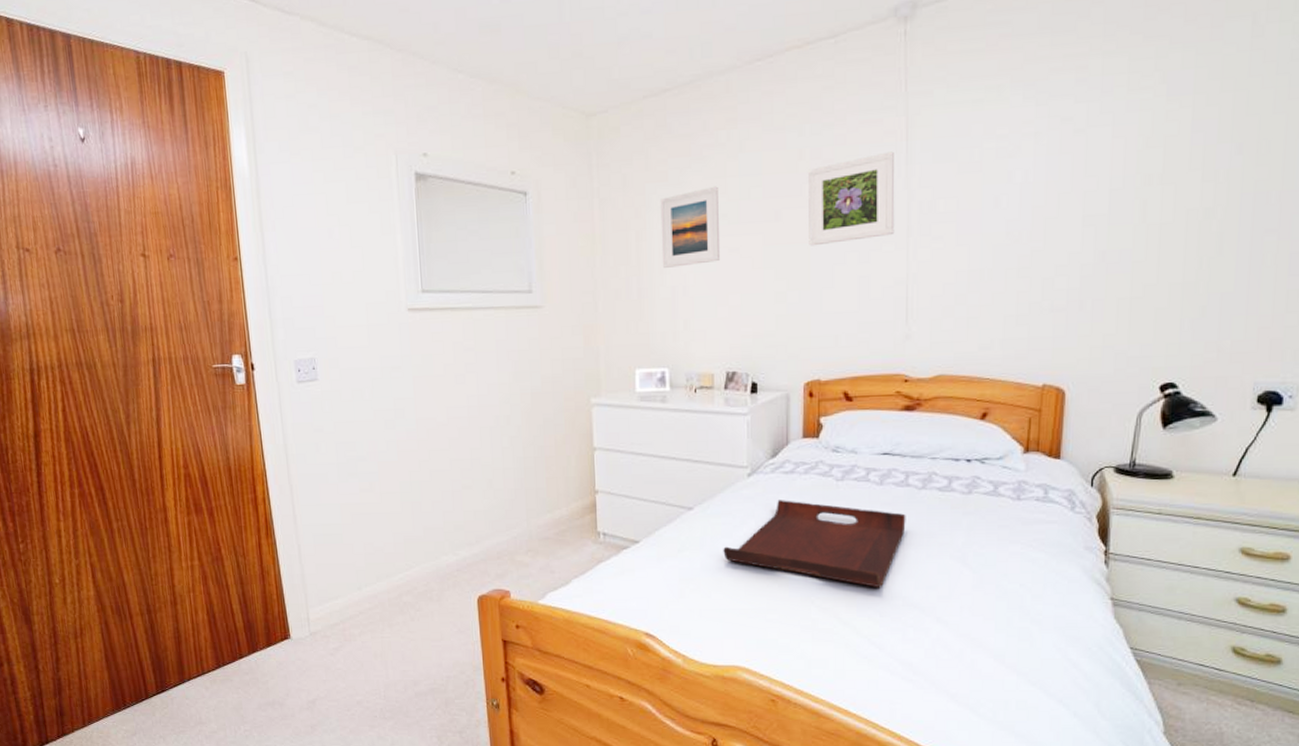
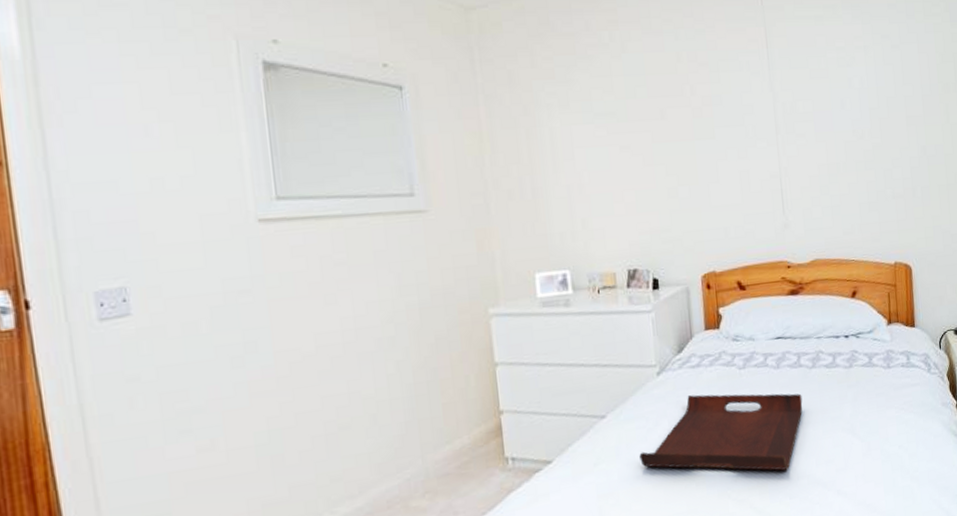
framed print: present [660,186,721,268] -> none [548,85,613,166]
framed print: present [809,151,895,246] -> none [687,57,766,143]

